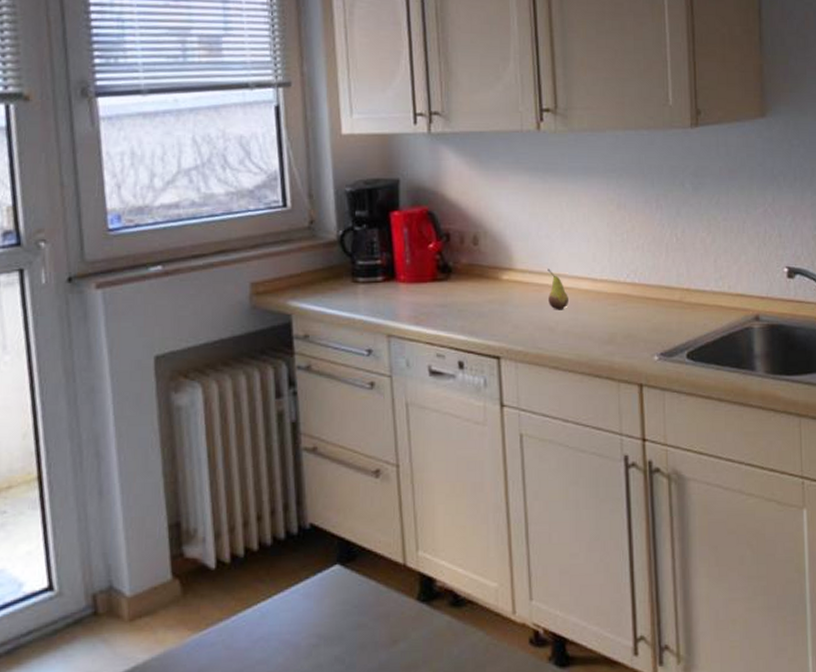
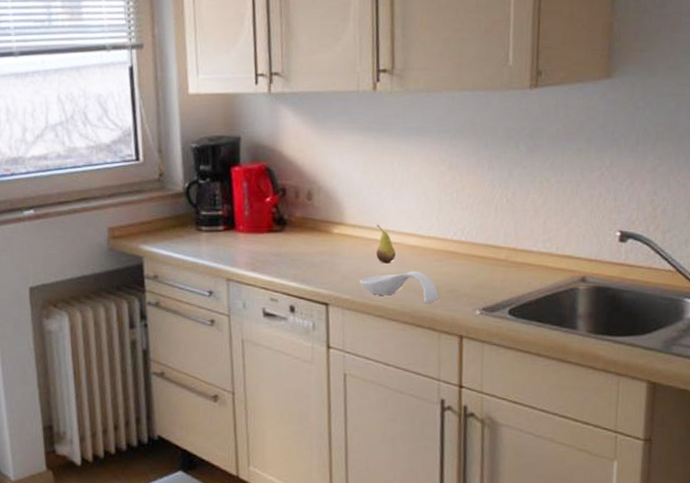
spoon rest: none [532,316,615,352] -> present [360,270,439,304]

